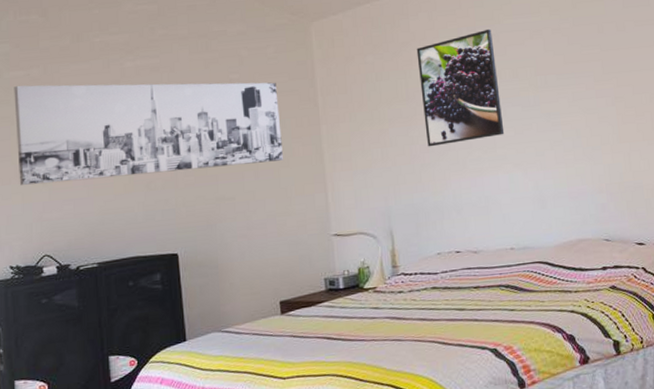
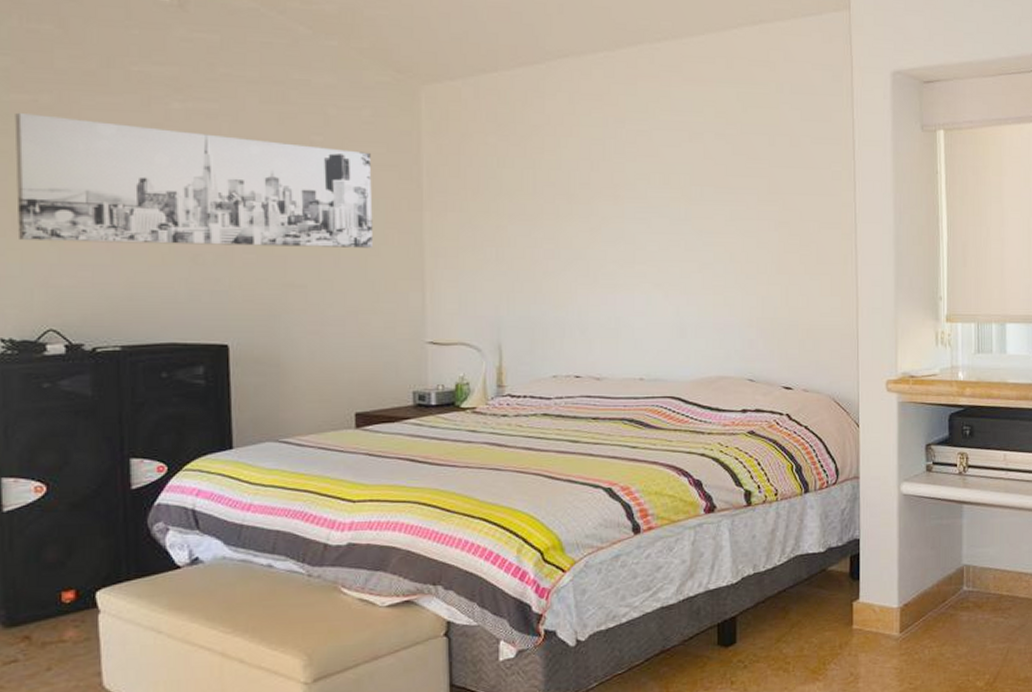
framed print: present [416,28,505,147] -> none [550,123,647,253]

